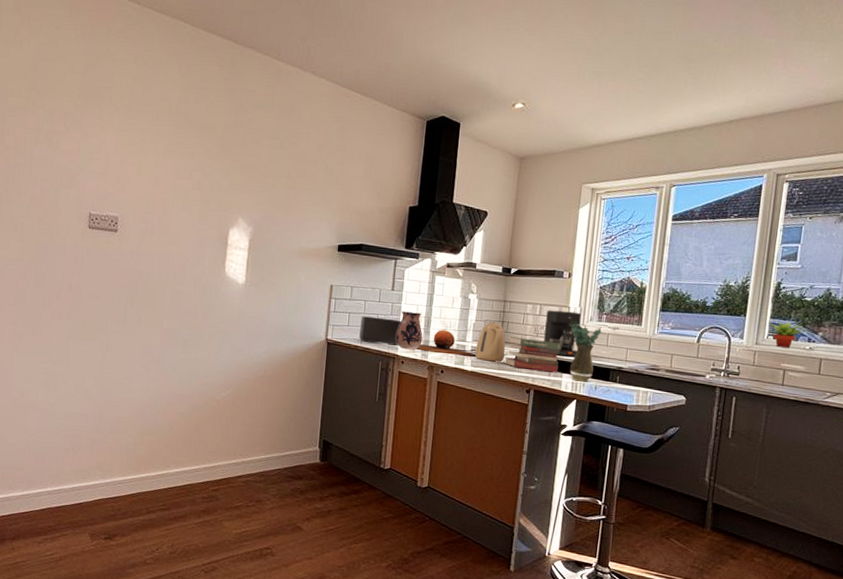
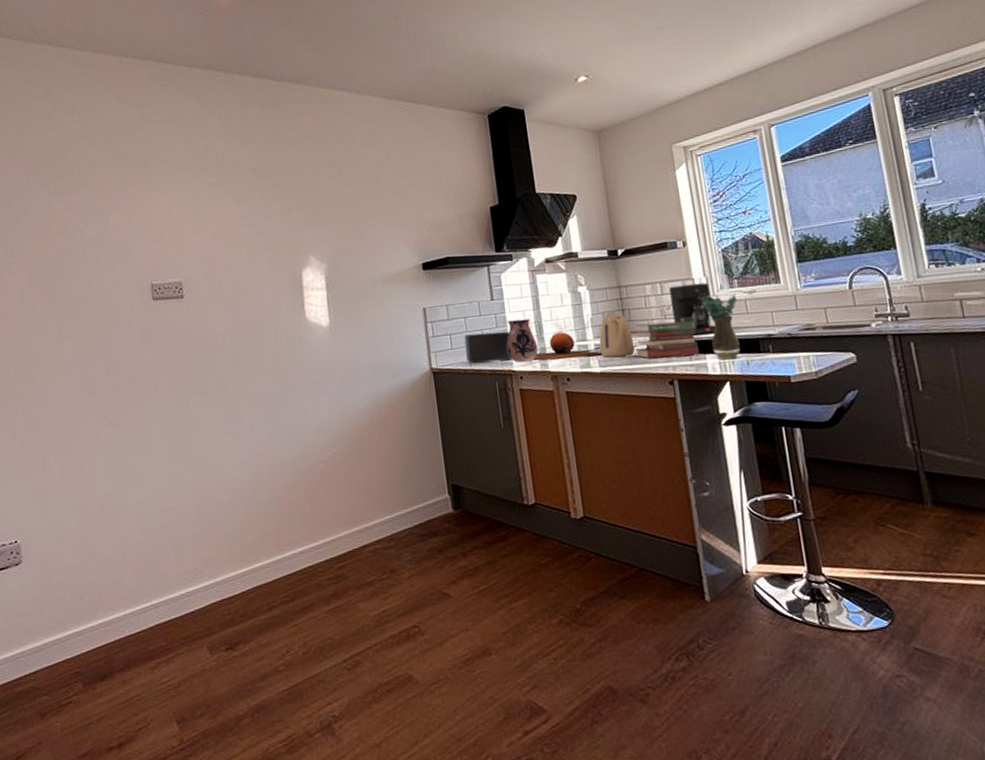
succulent plant: present [769,321,806,349] -> none [925,243,971,276]

